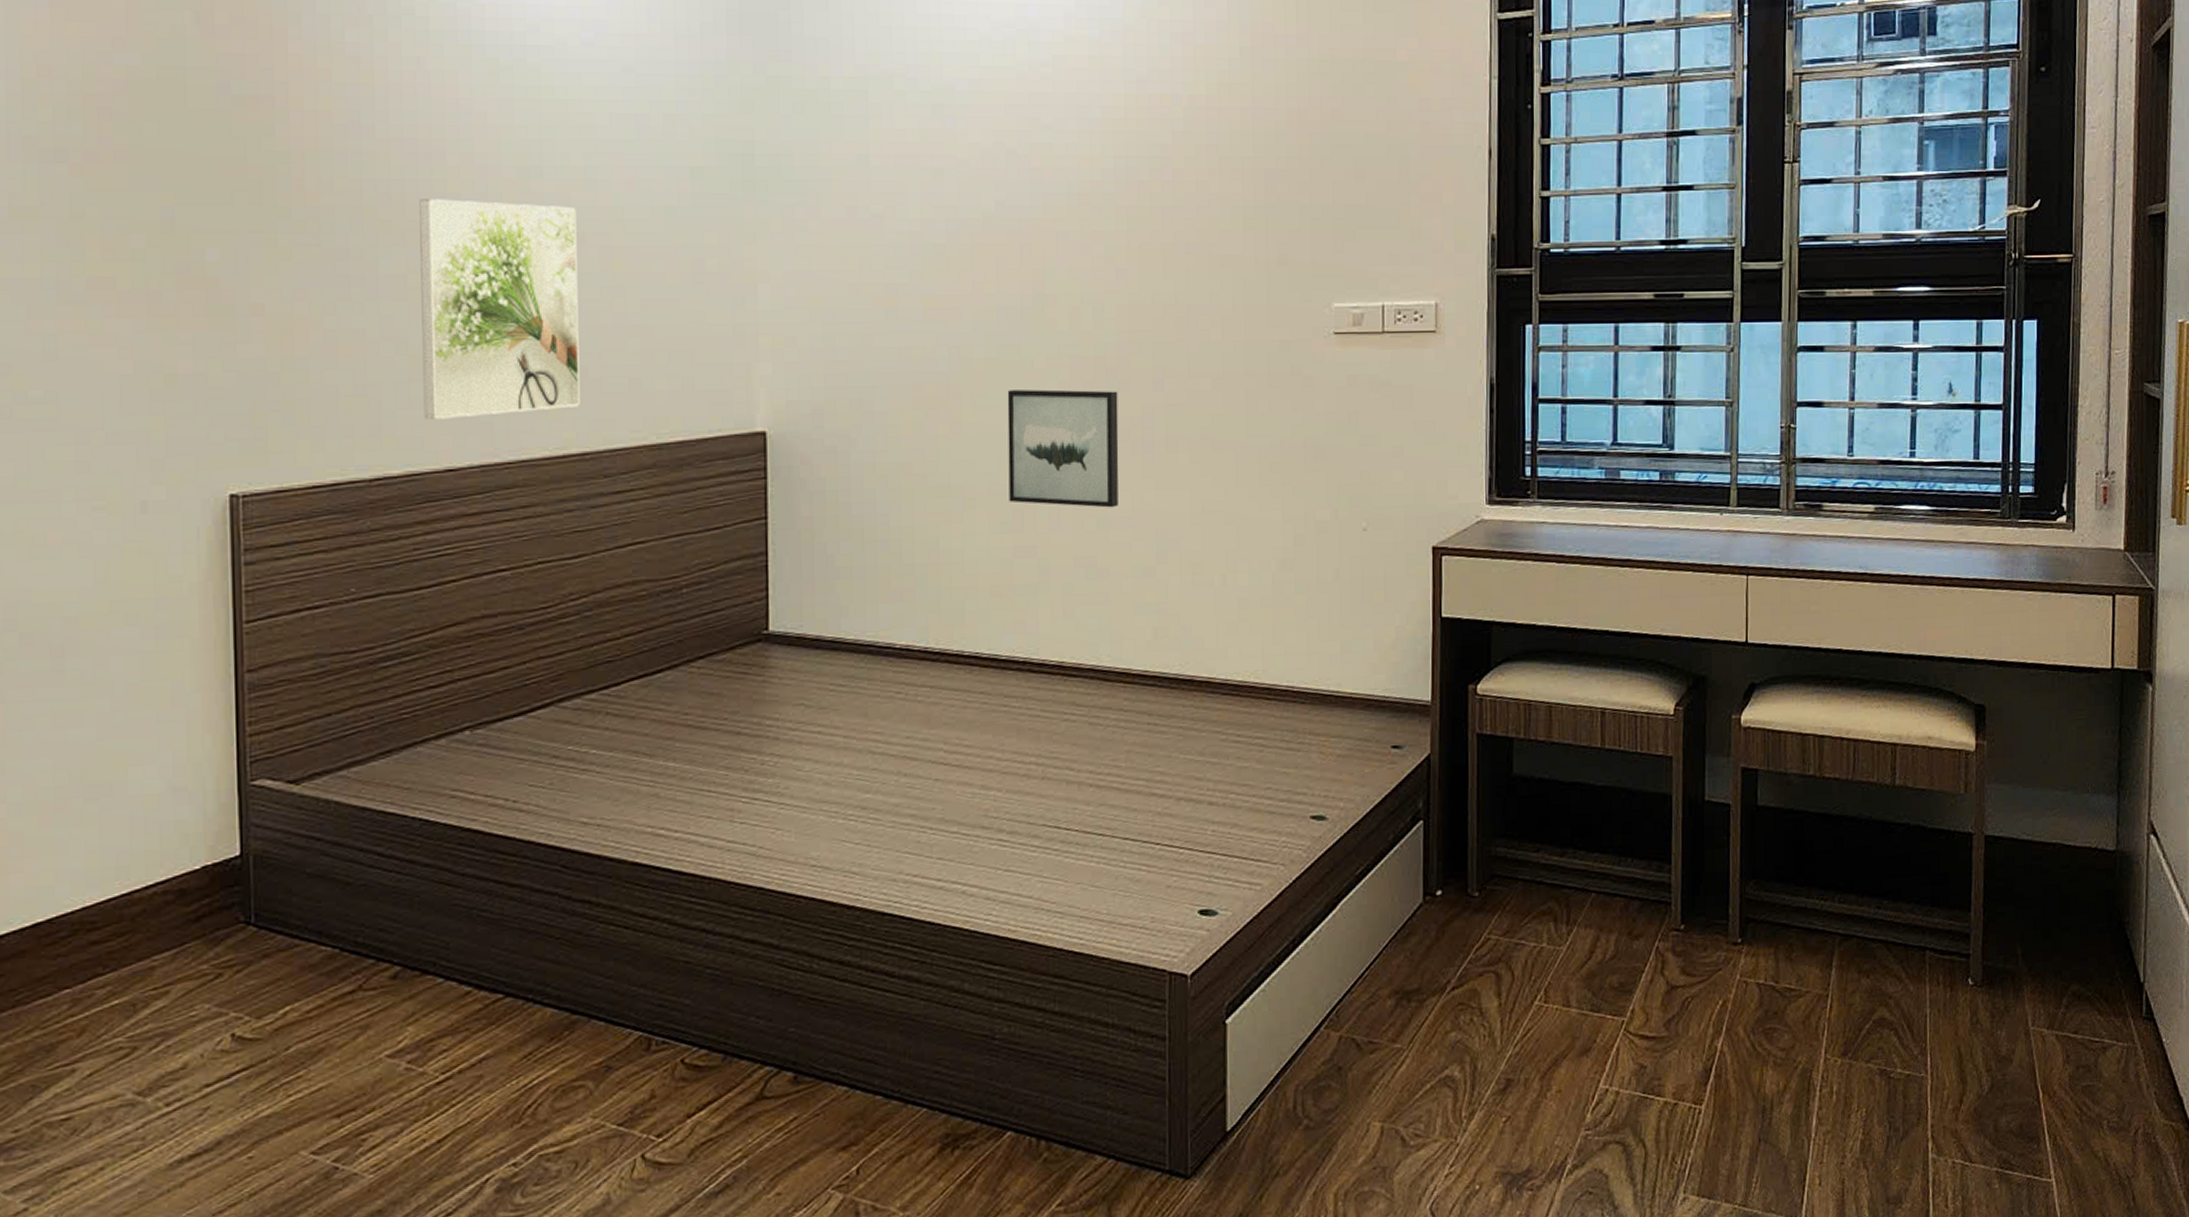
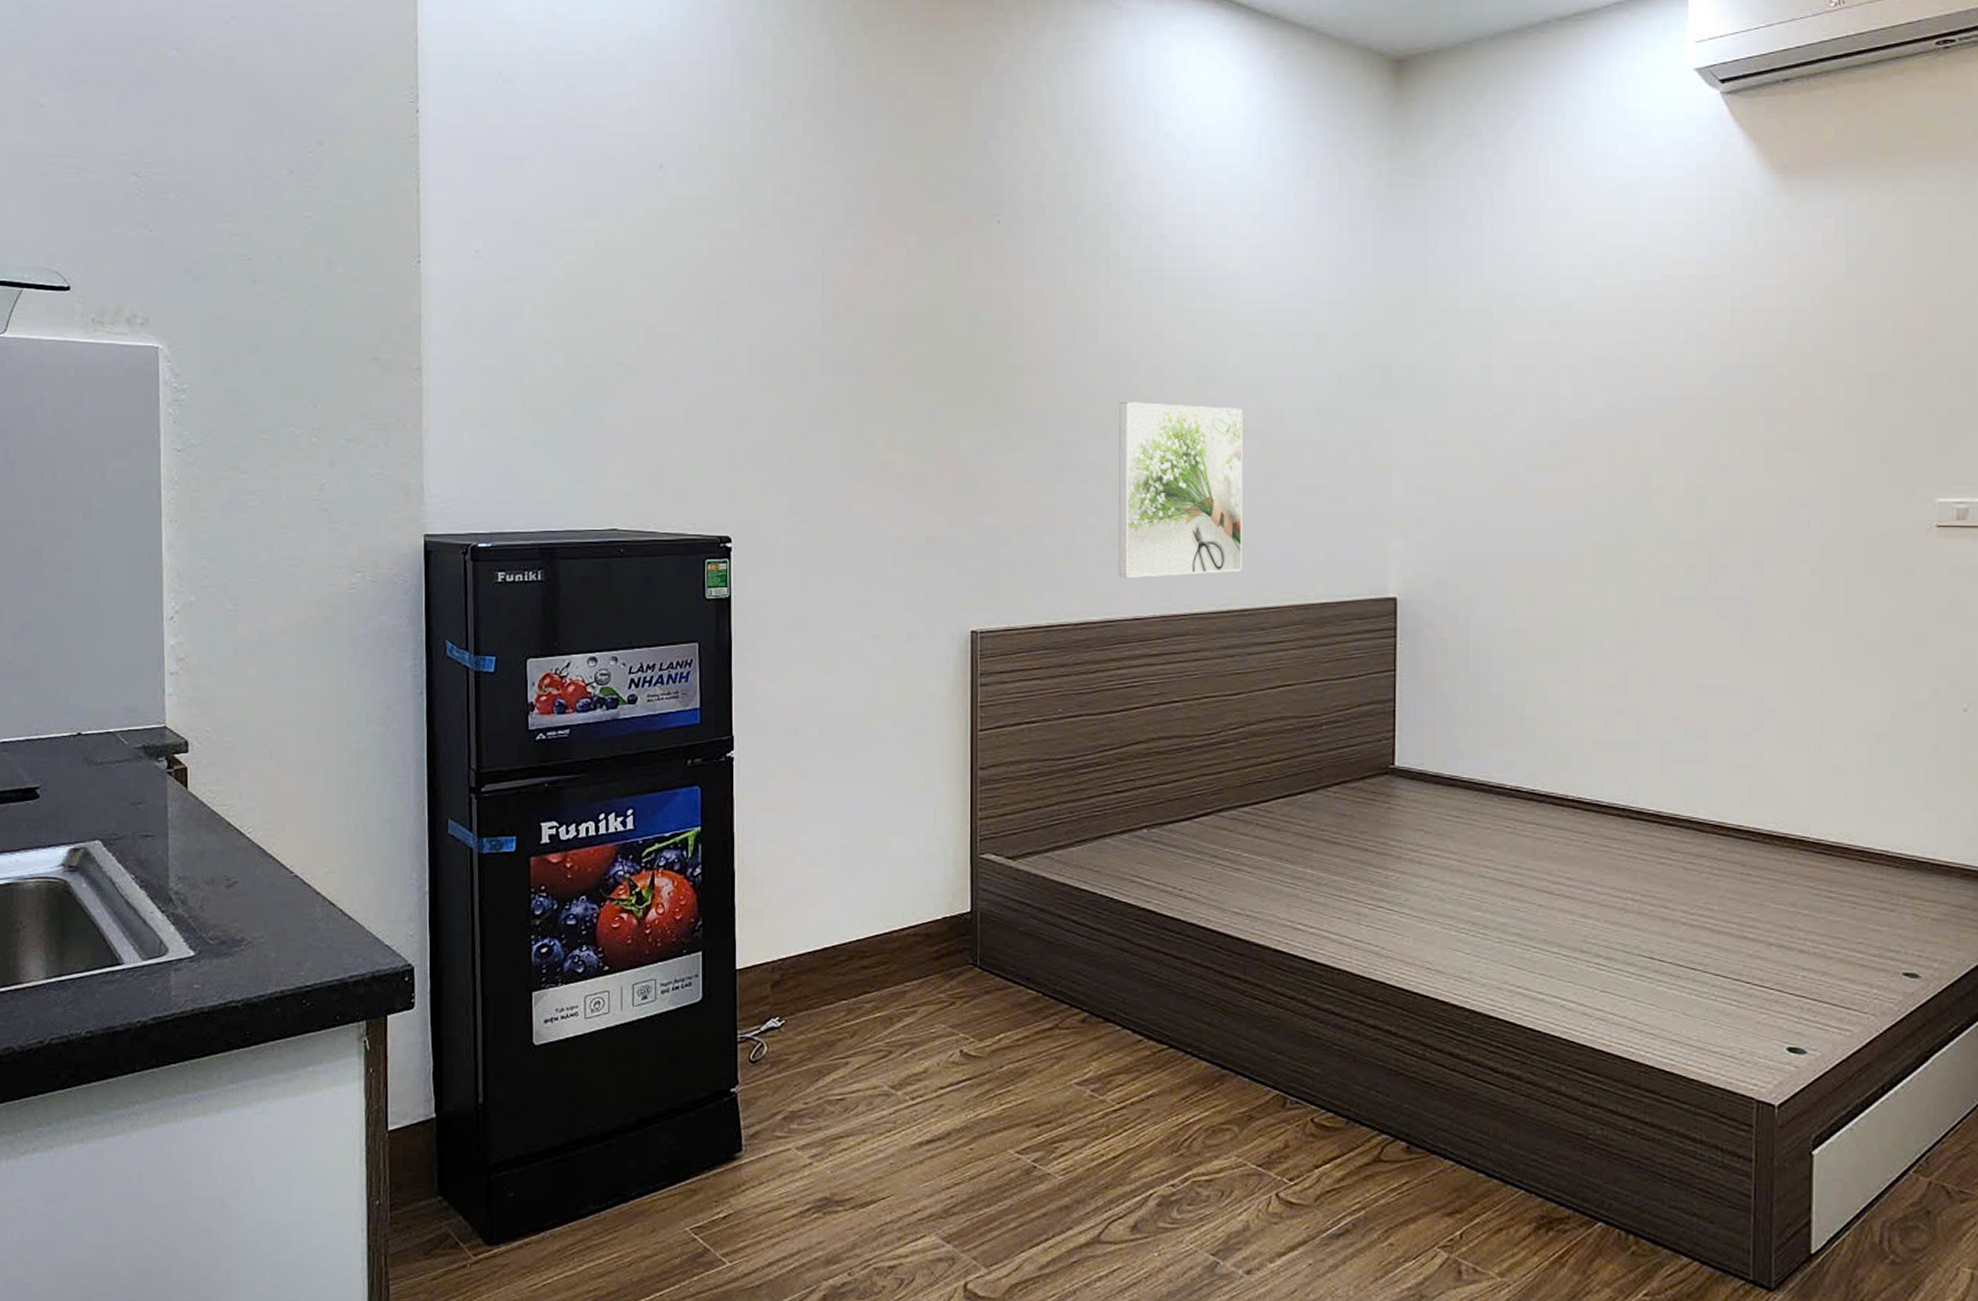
wall art: present [1007,389,1119,508] -> none [1613,569,1718,677]

